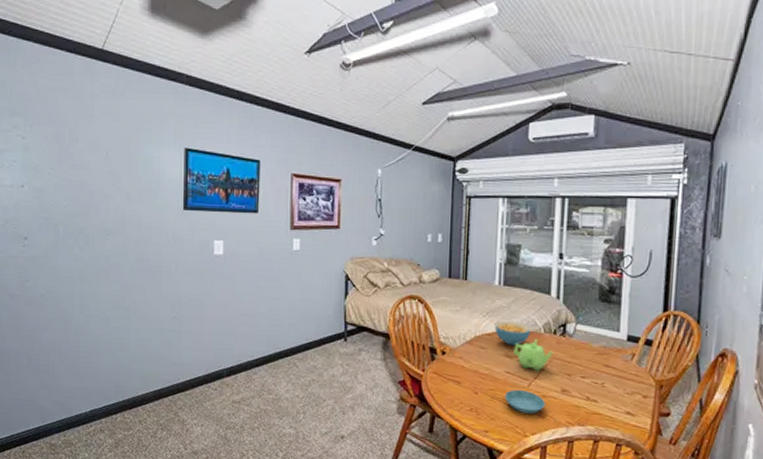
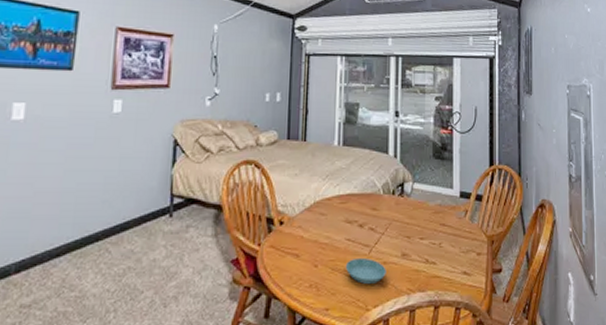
cereal bowl: present [494,321,531,346] -> none [334,184,370,210]
teapot: present [513,338,554,372] -> none [354,201,393,237]

